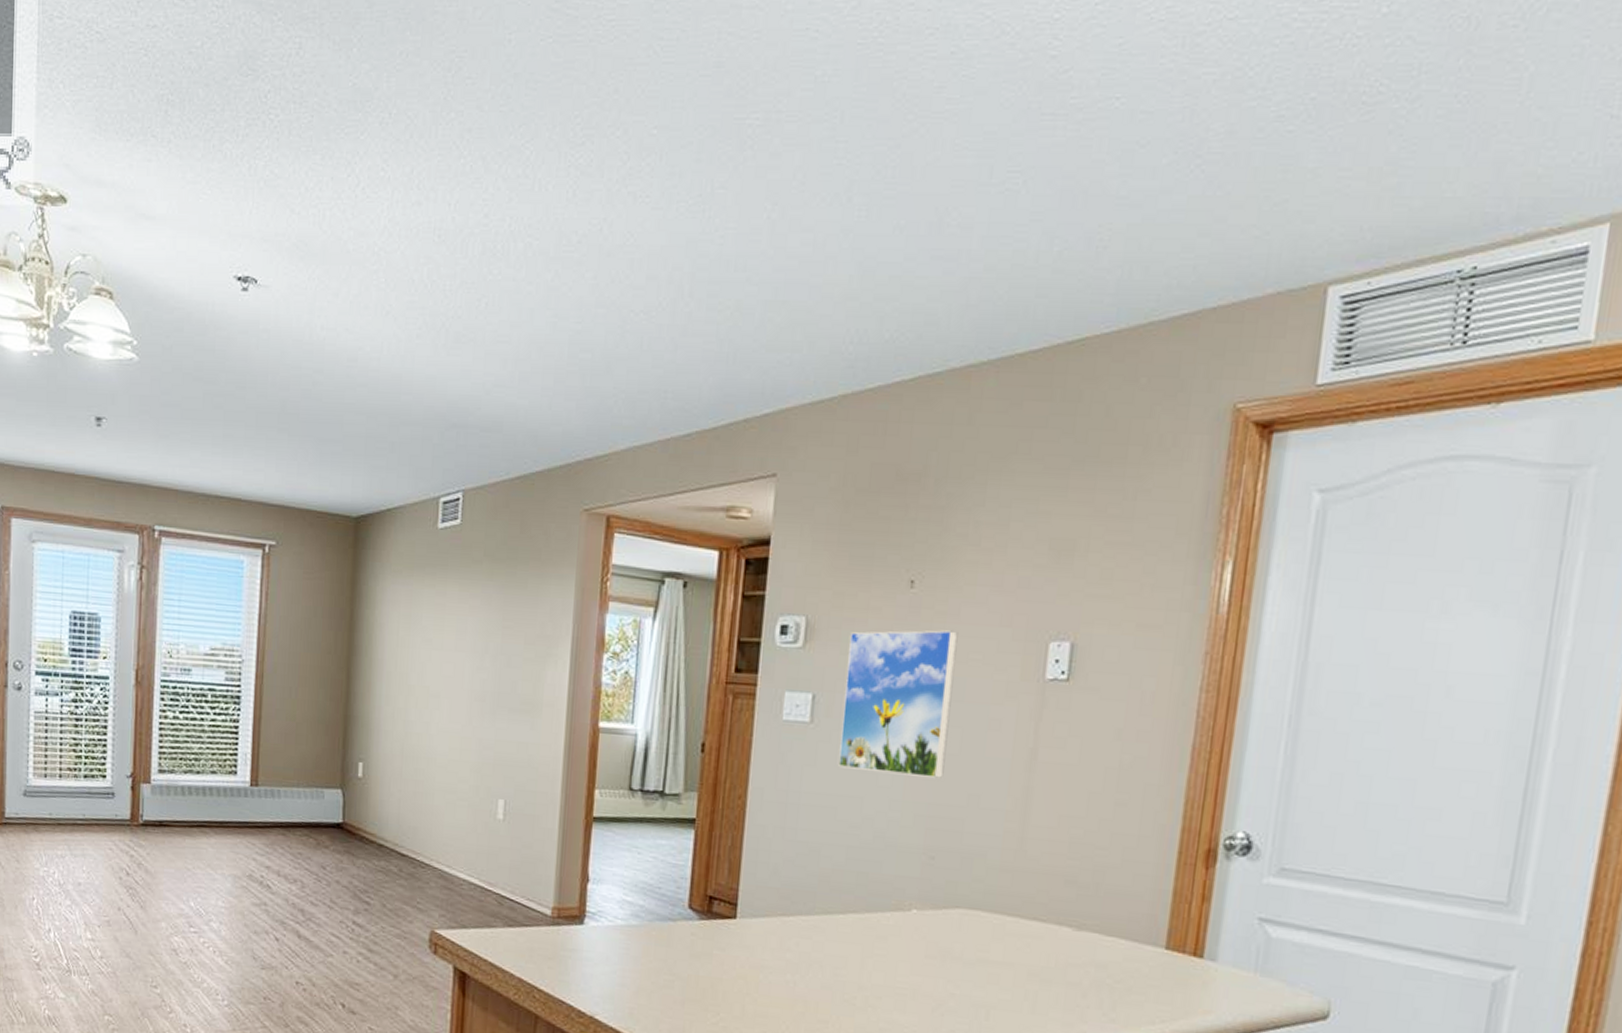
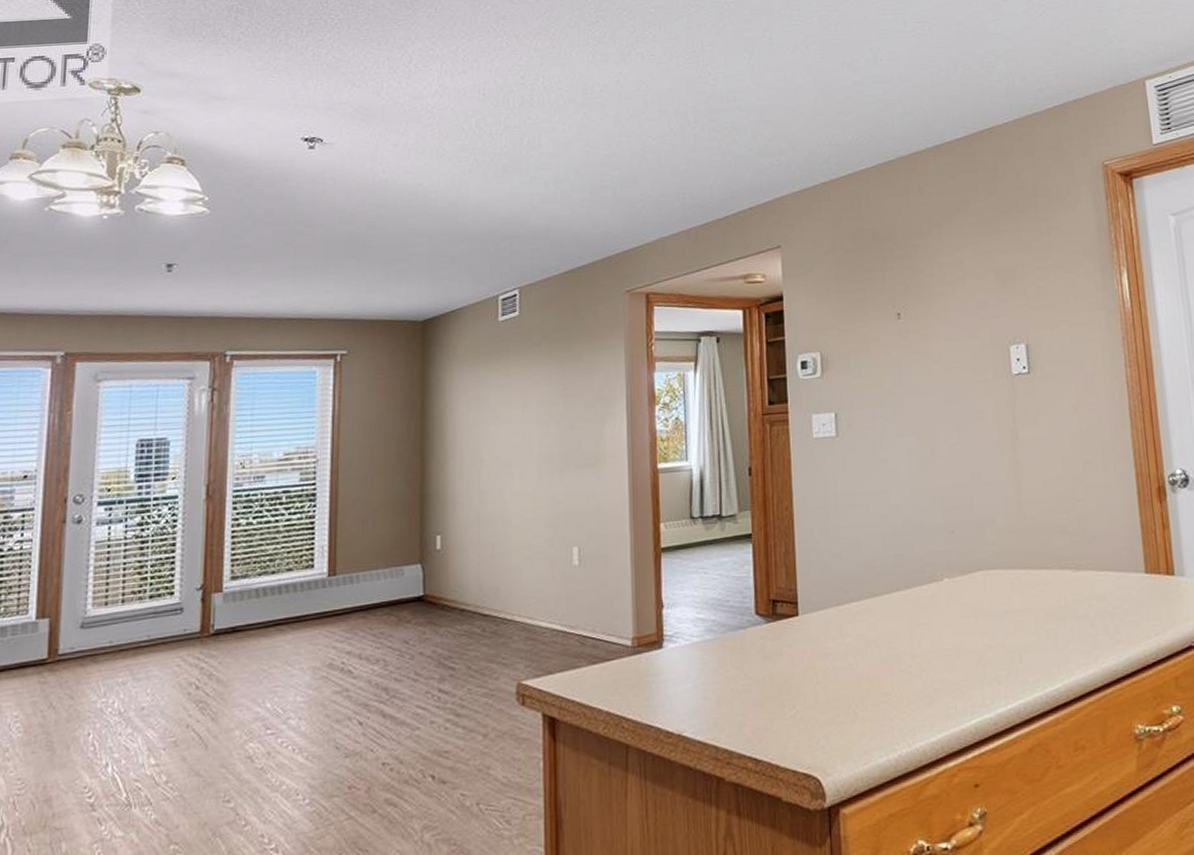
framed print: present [838,630,958,779] -> none [857,347,949,470]

